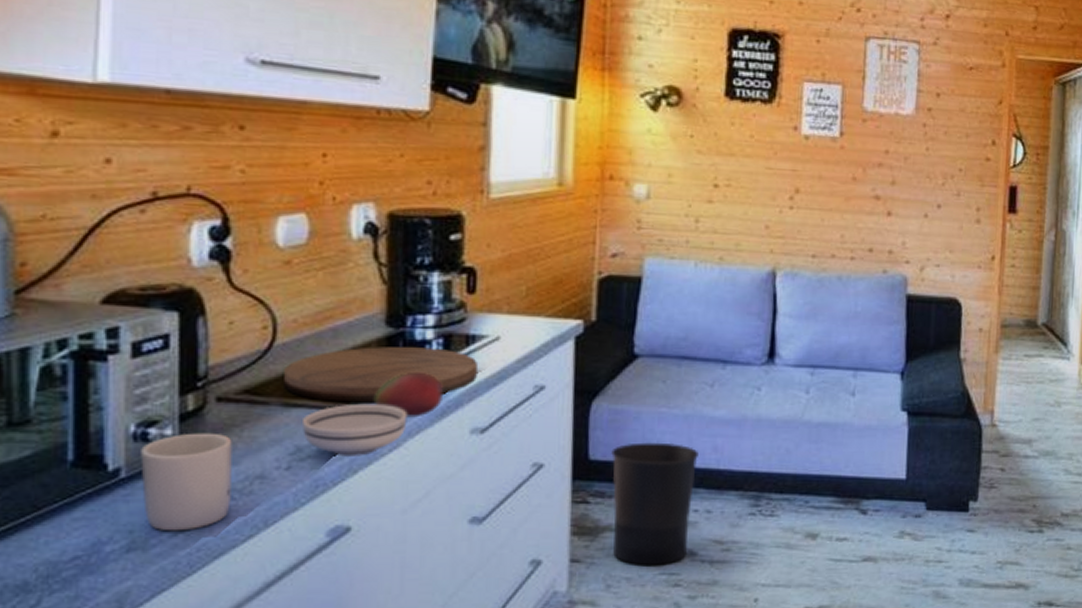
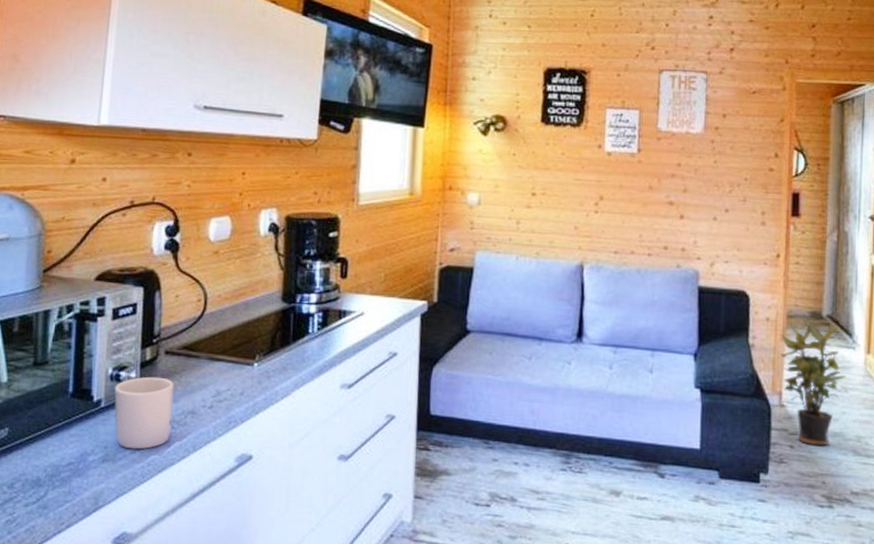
cutting board: present [284,347,479,403] -> none [210,317,348,361]
bowl: present [303,403,408,458] -> none [222,360,295,402]
fruit: present [375,371,444,418] -> none [272,337,322,373]
waste bin: present [611,442,699,567] -> none [448,403,518,508]
potted plant: none [993,329,1060,468] -> present [780,320,847,446]

